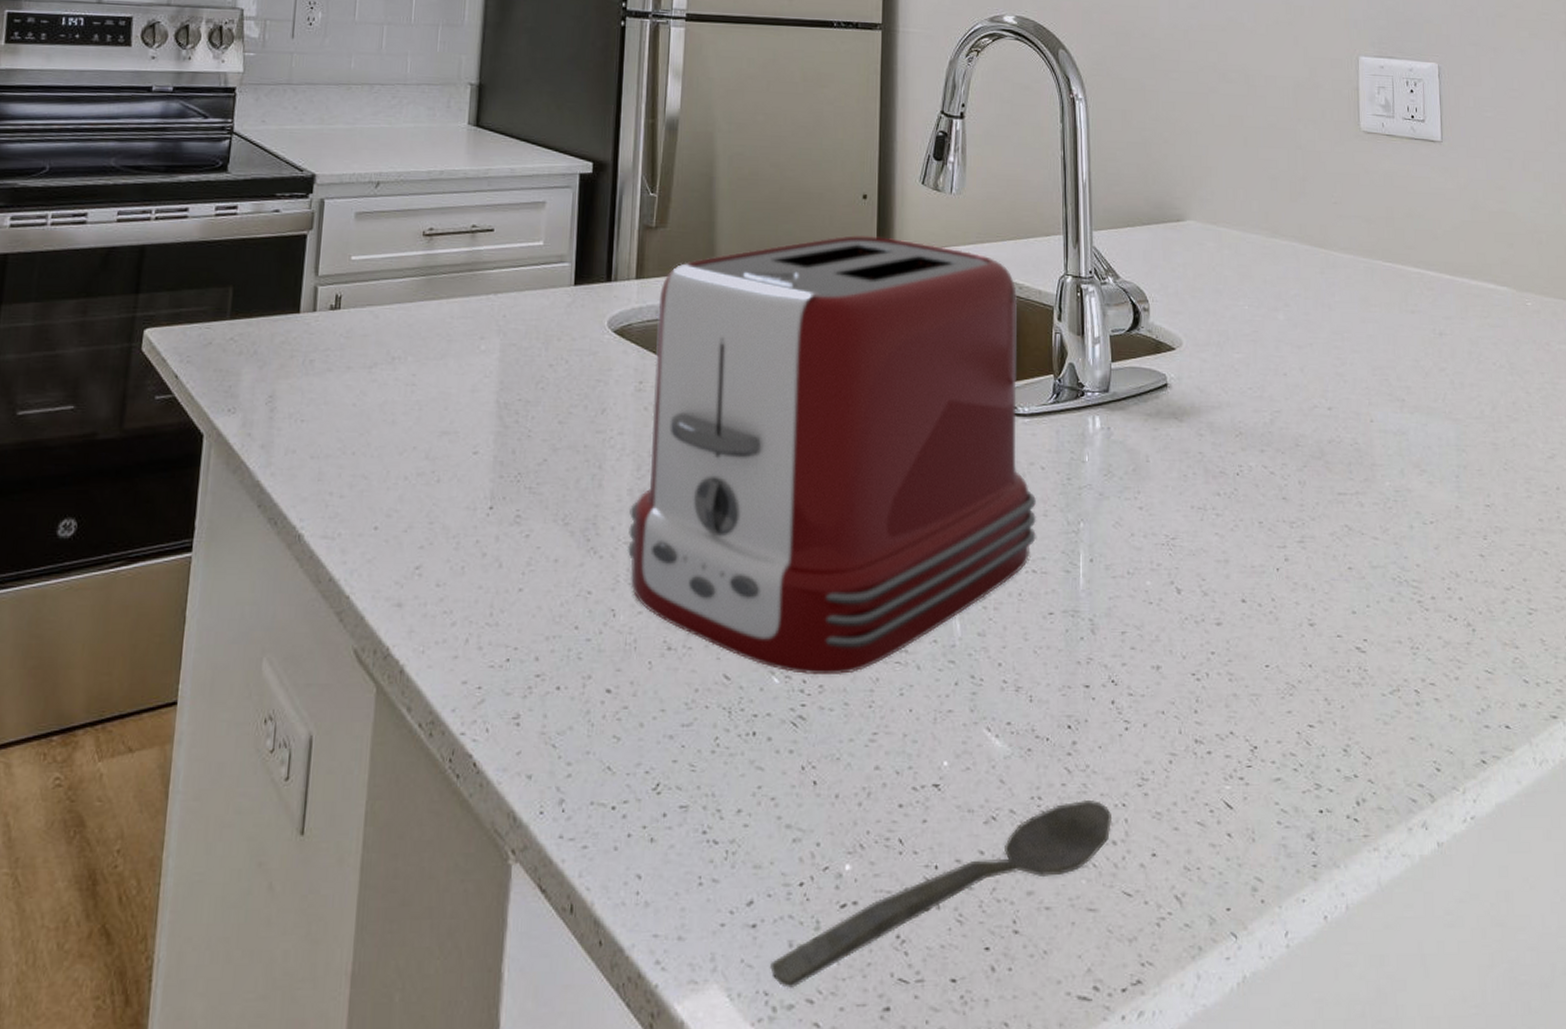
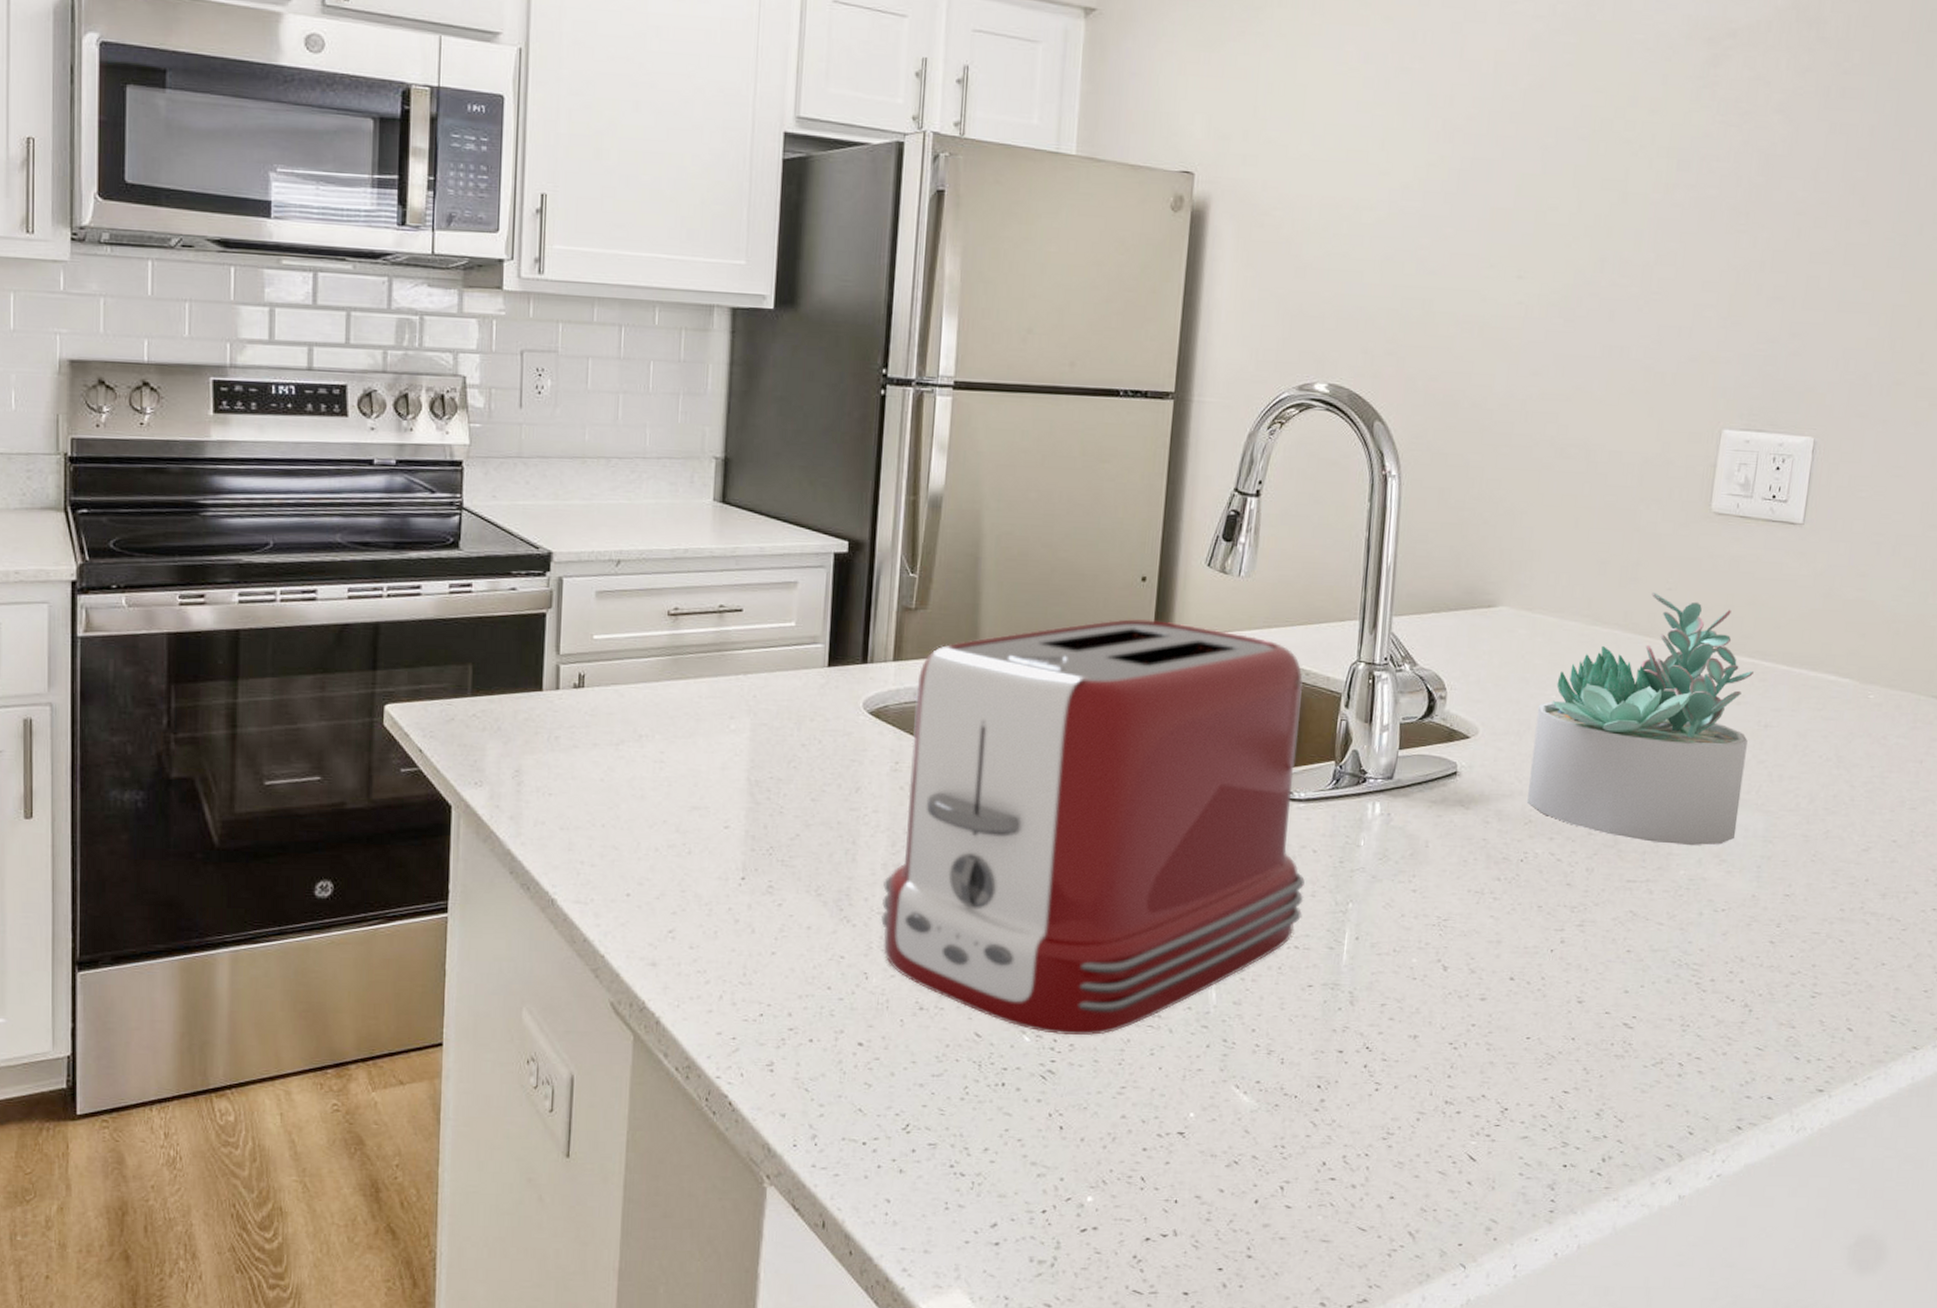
spoon: present [770,799,1113,988] -> none [1011,1149,1354,1294]
succulent plant: none [1233,206,1431,456] -> present [1527,592,1753,846]

